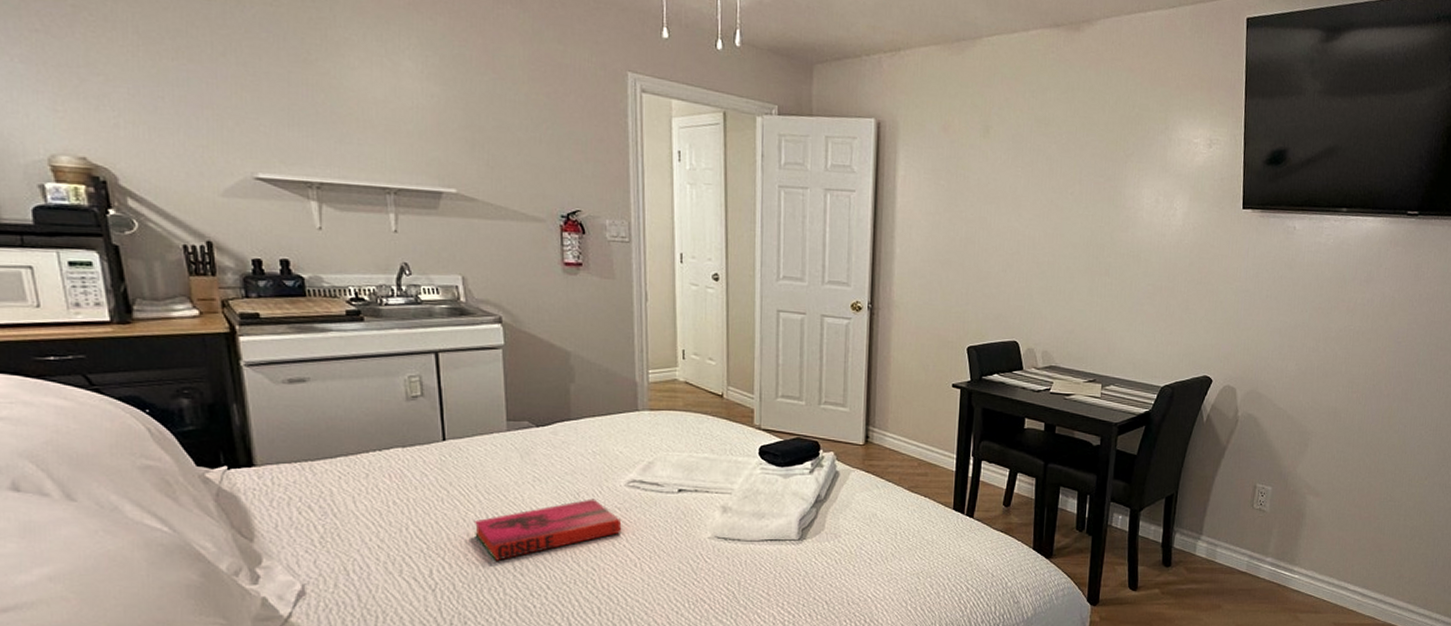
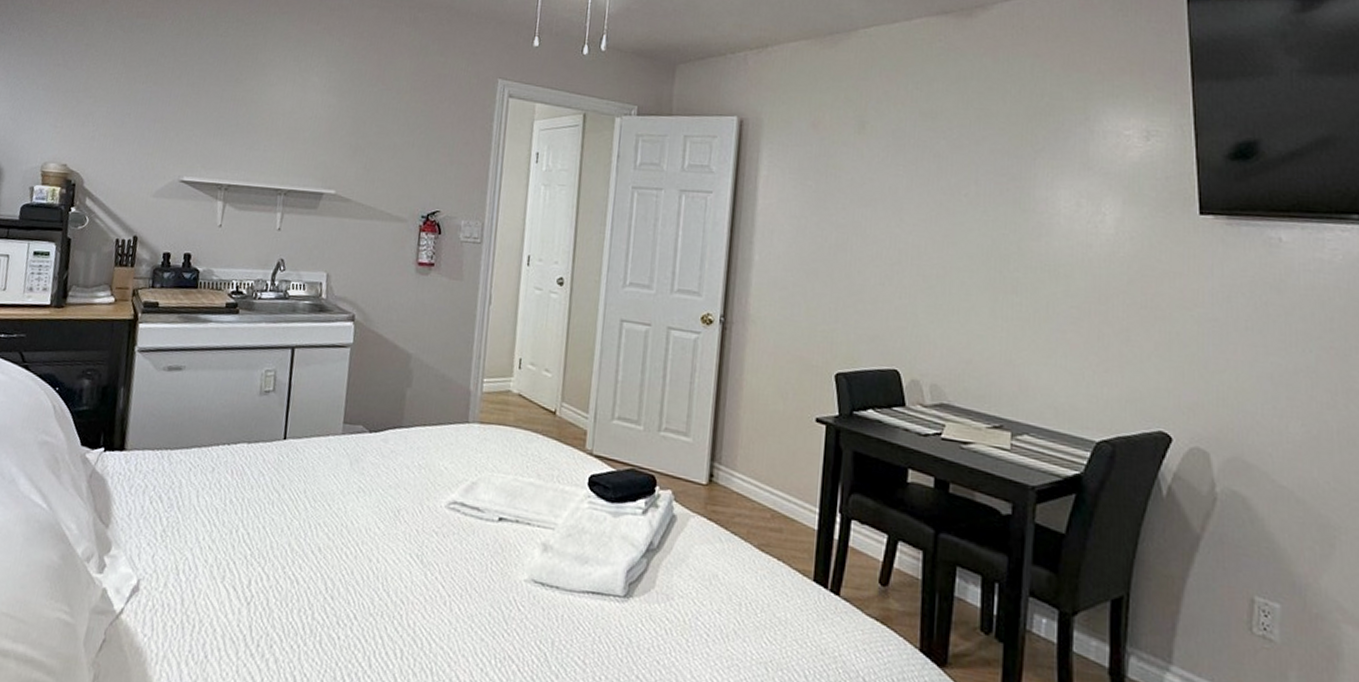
hardback book: present [473,499,622,561] -> none [296,518,437,579]

